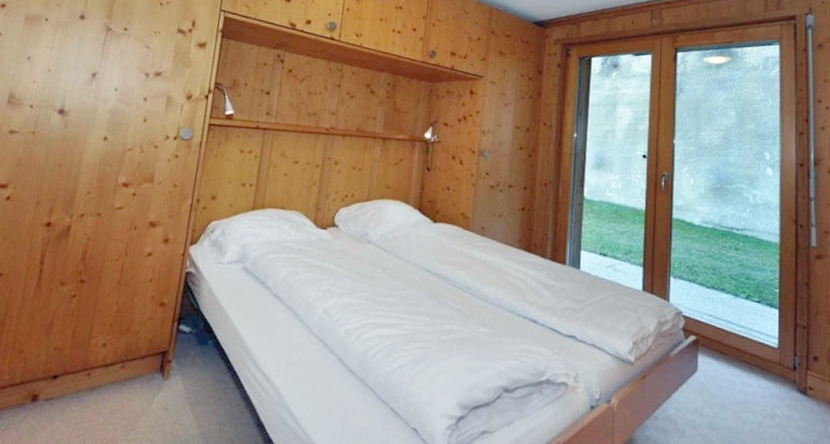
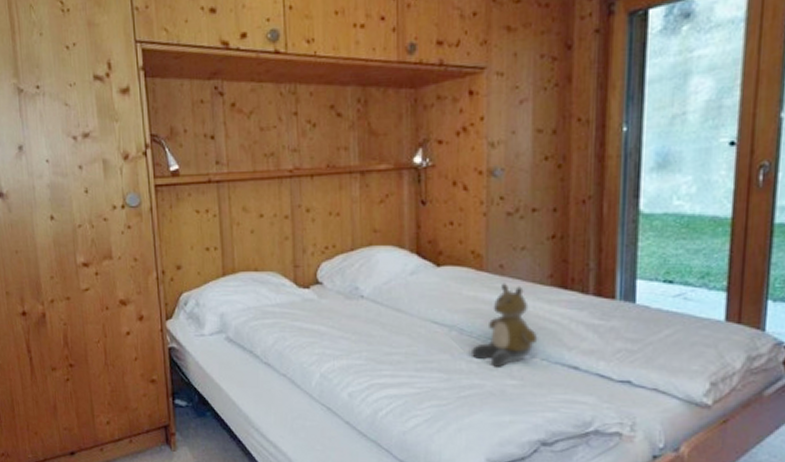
bear: none [454,242,507,316] -> present [472,283,538,367]

